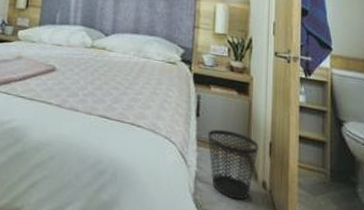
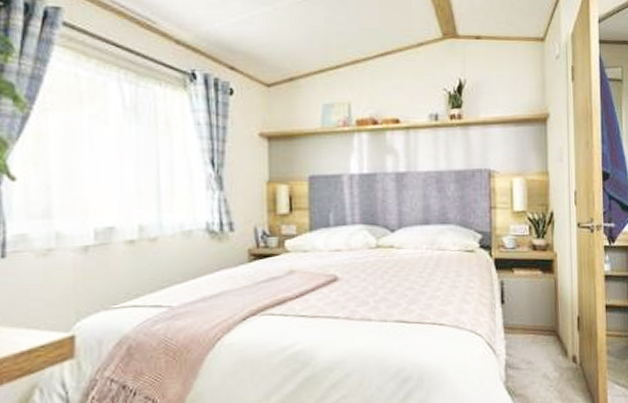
wastebasket: present [207,129,259,200] -> none [515,312,567,379]

